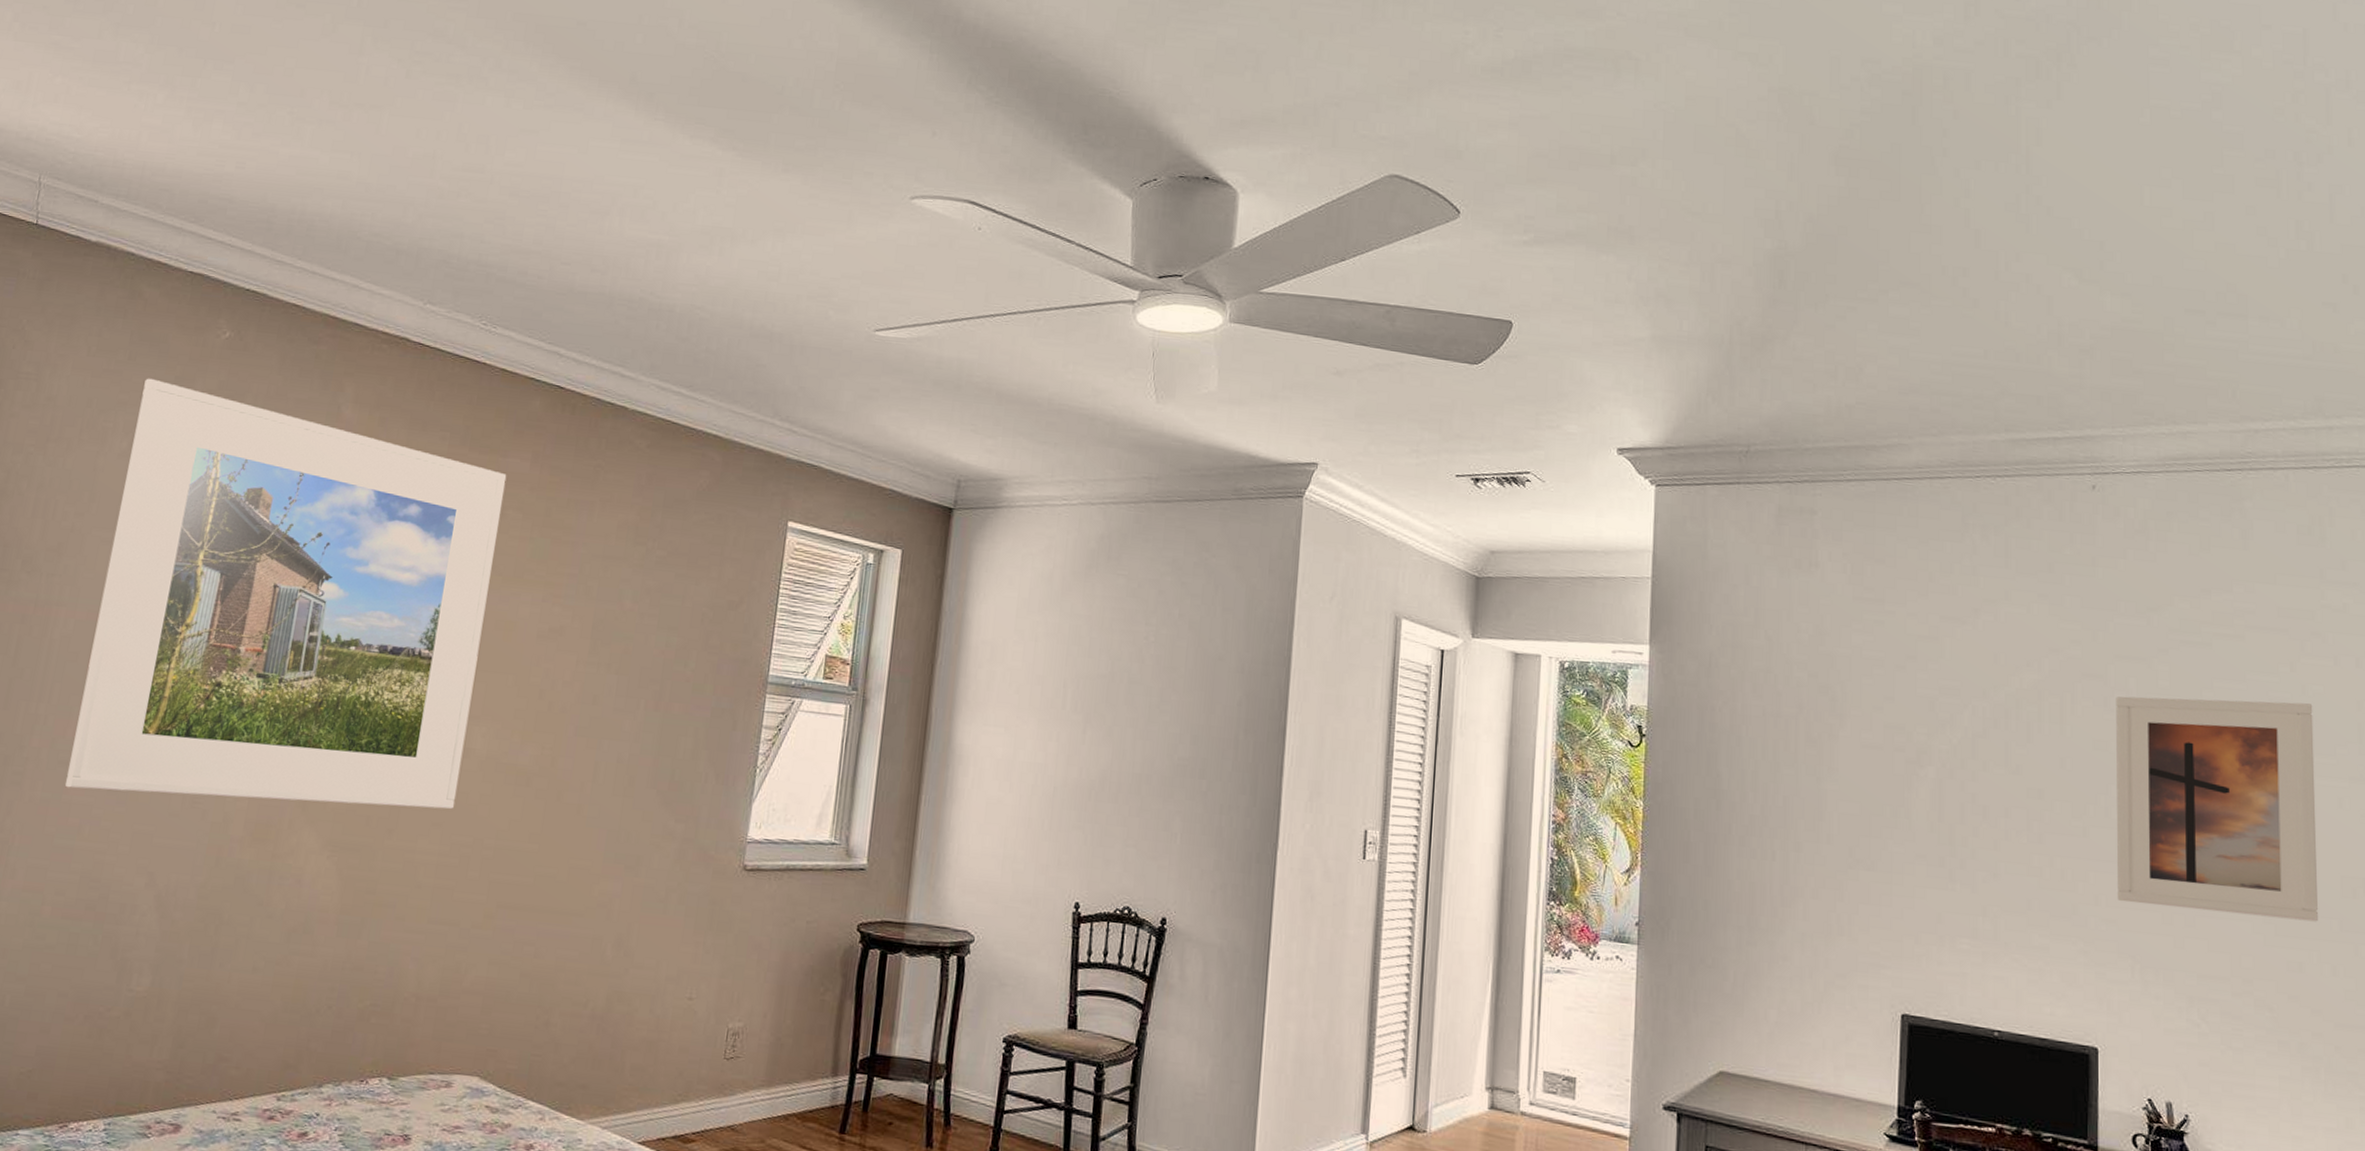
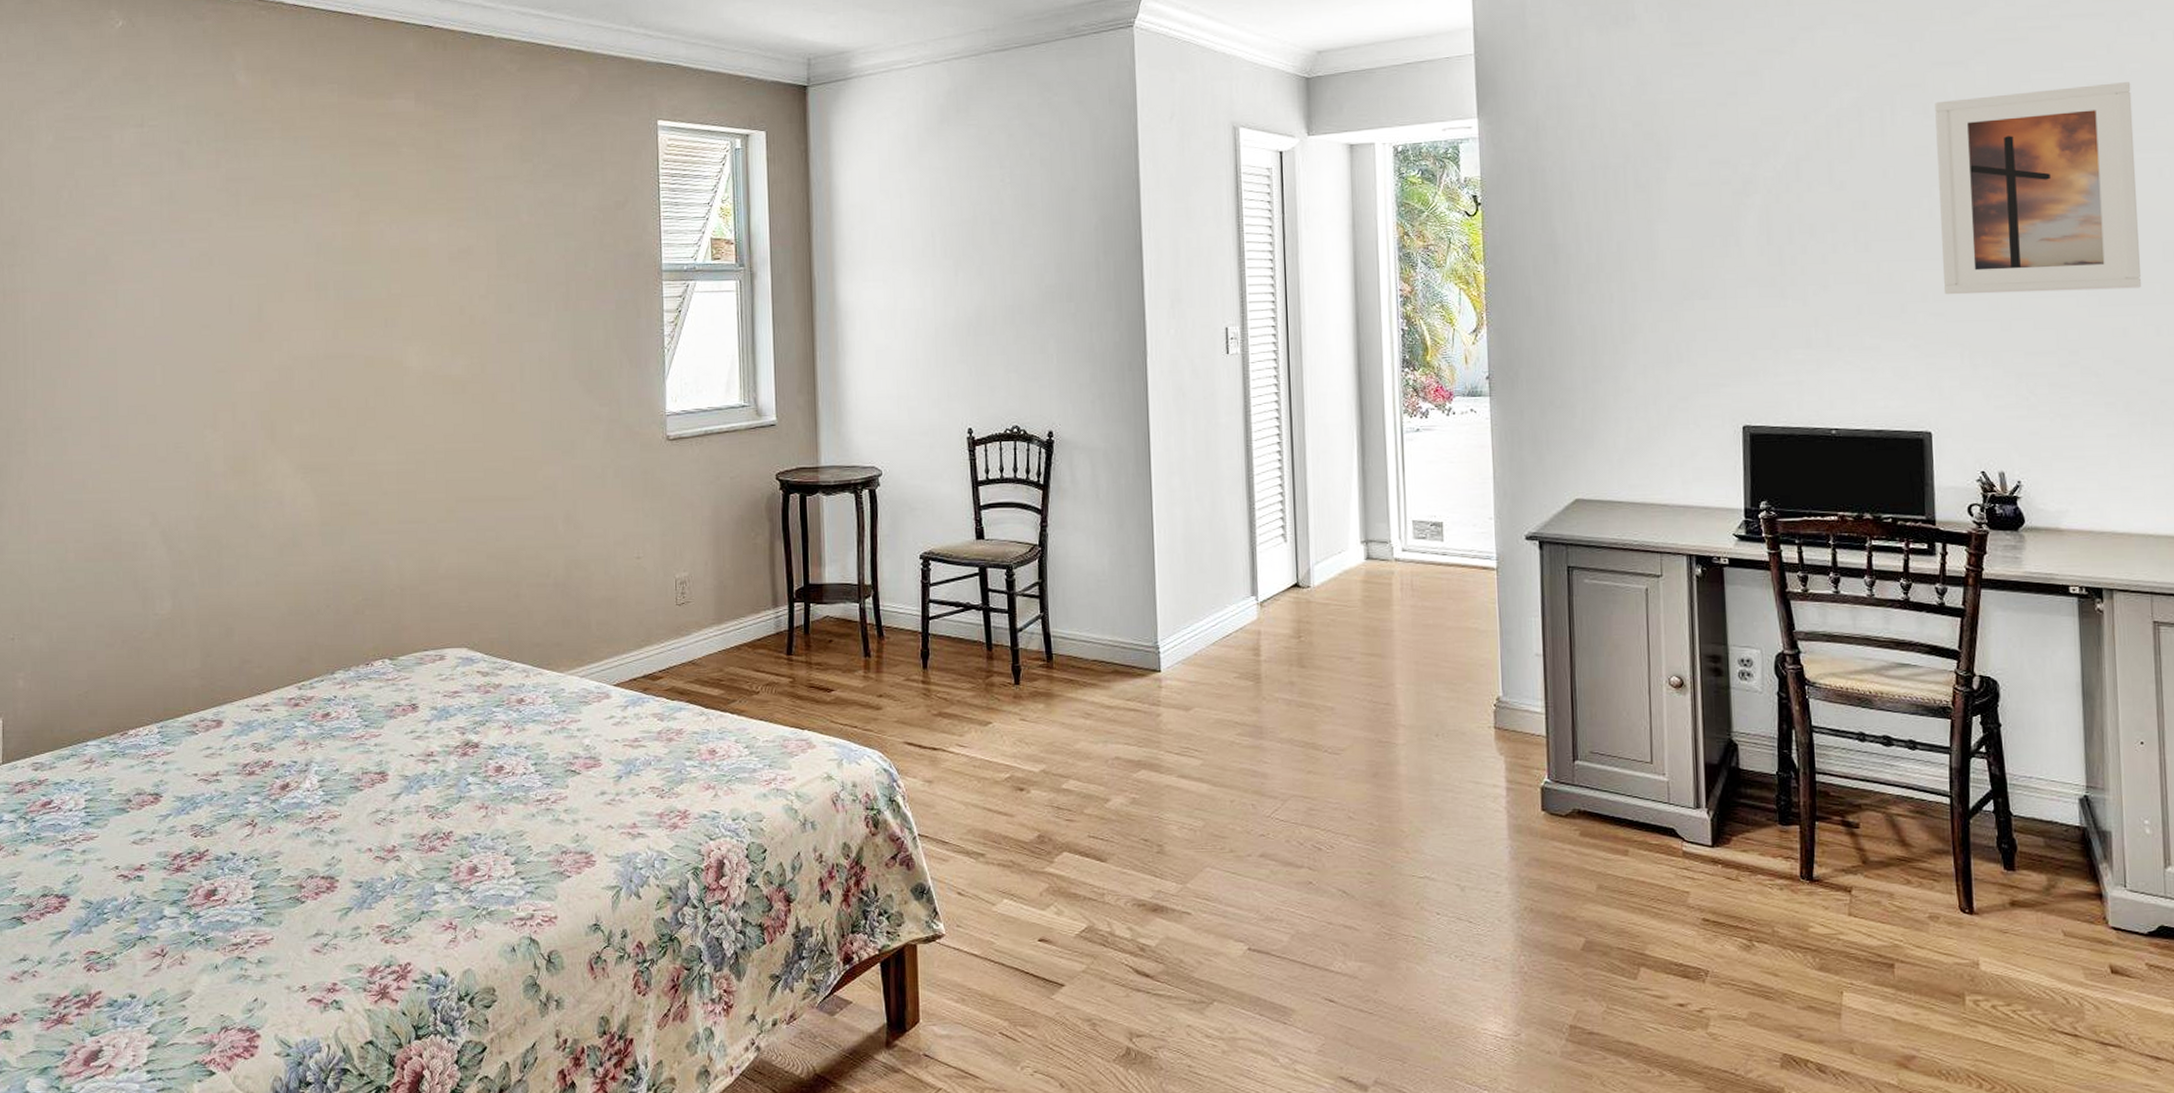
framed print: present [65,378,507,810] -> none [56,74,403,450]

